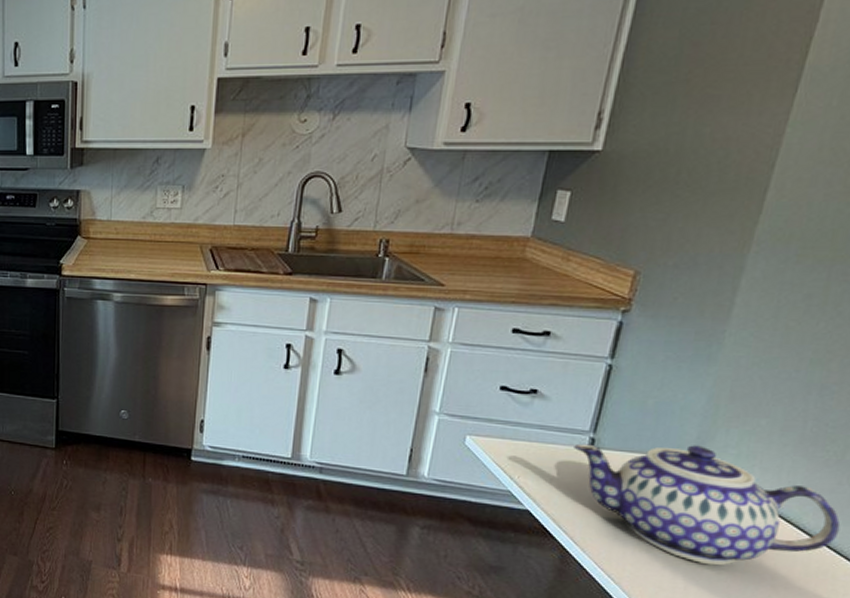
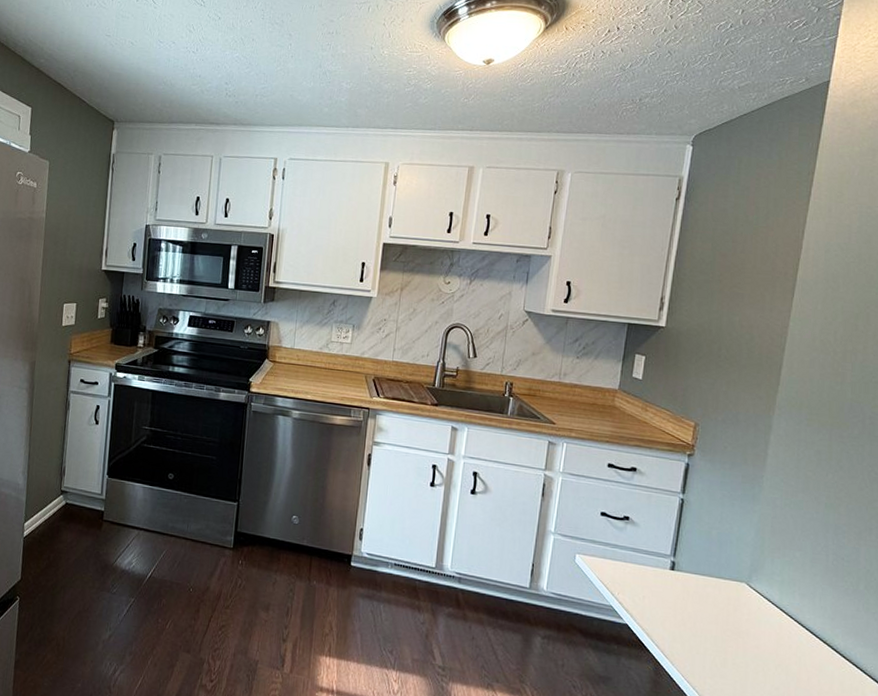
teapot: present [574,443,841,566] -> none [659,566,863,681]

